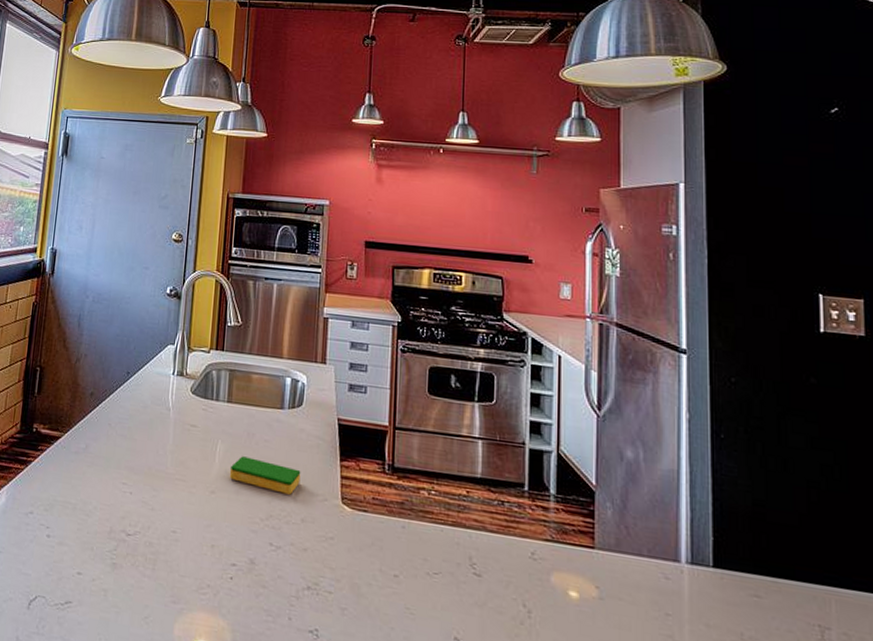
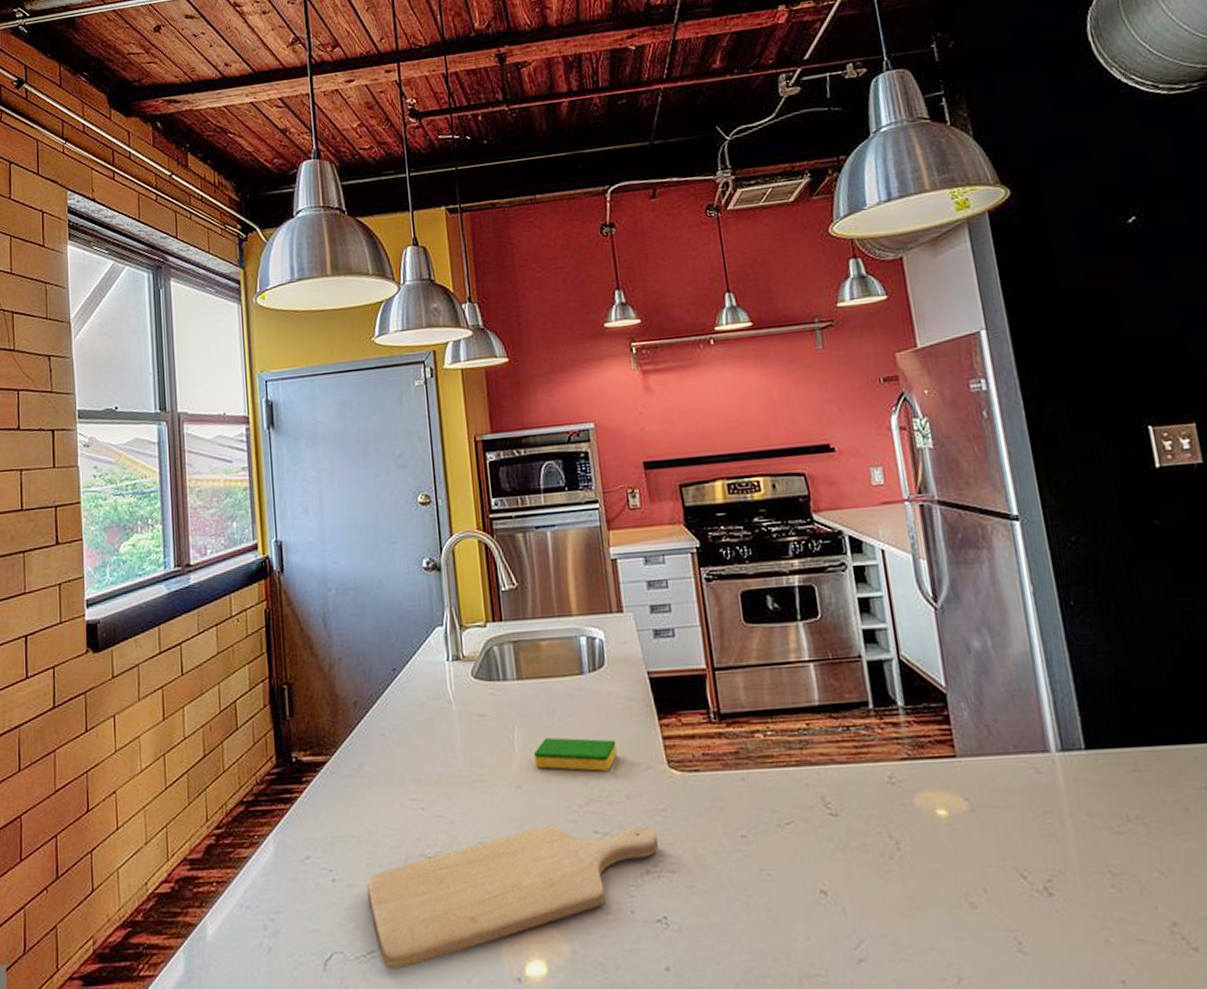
chopping board: none [73,529,323,622] -> present [366,825,659,969]

